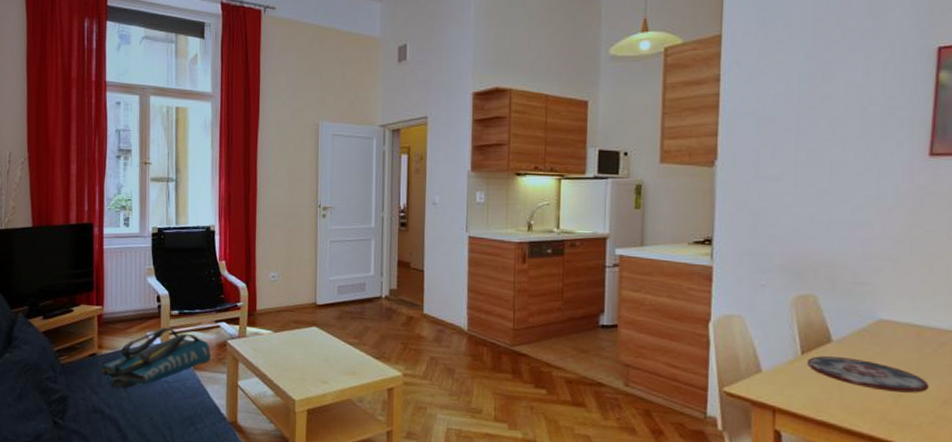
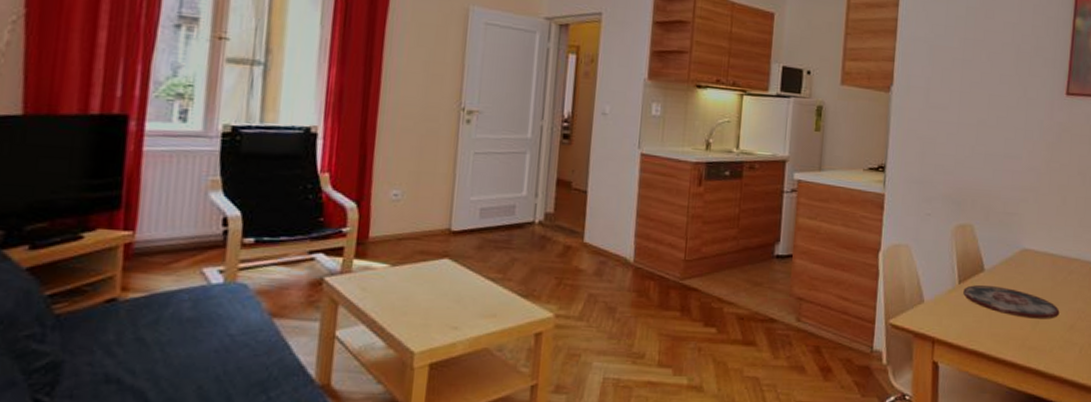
tote bag: present [101,327,211,389] -> none [123,260,299,347]

